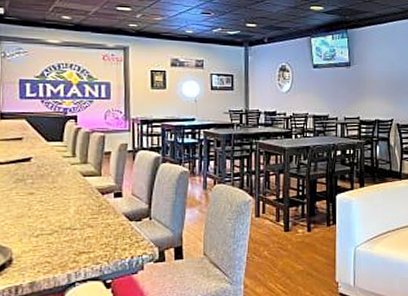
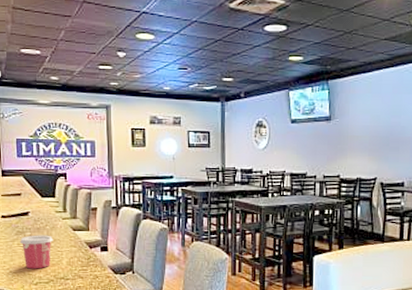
cup: none [18,182,60,220] -> present [19,235,54,269]

